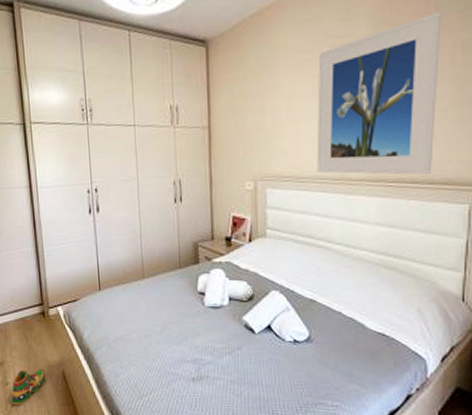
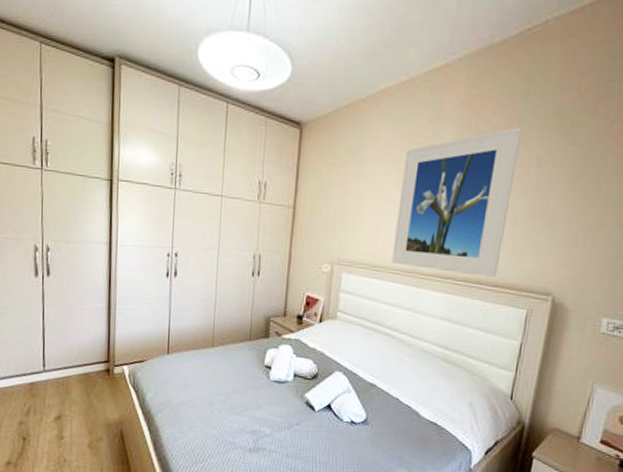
sneaker: present [11,368,46,405] -> none [64,424,103,460]

